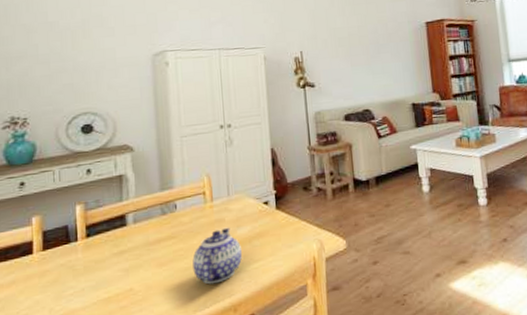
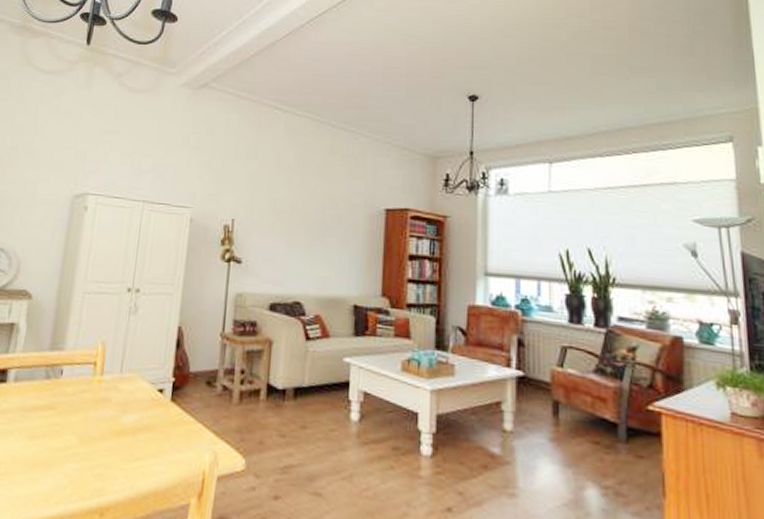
teapot: present [192,227,242,285] -> none [65,409,123,476]

